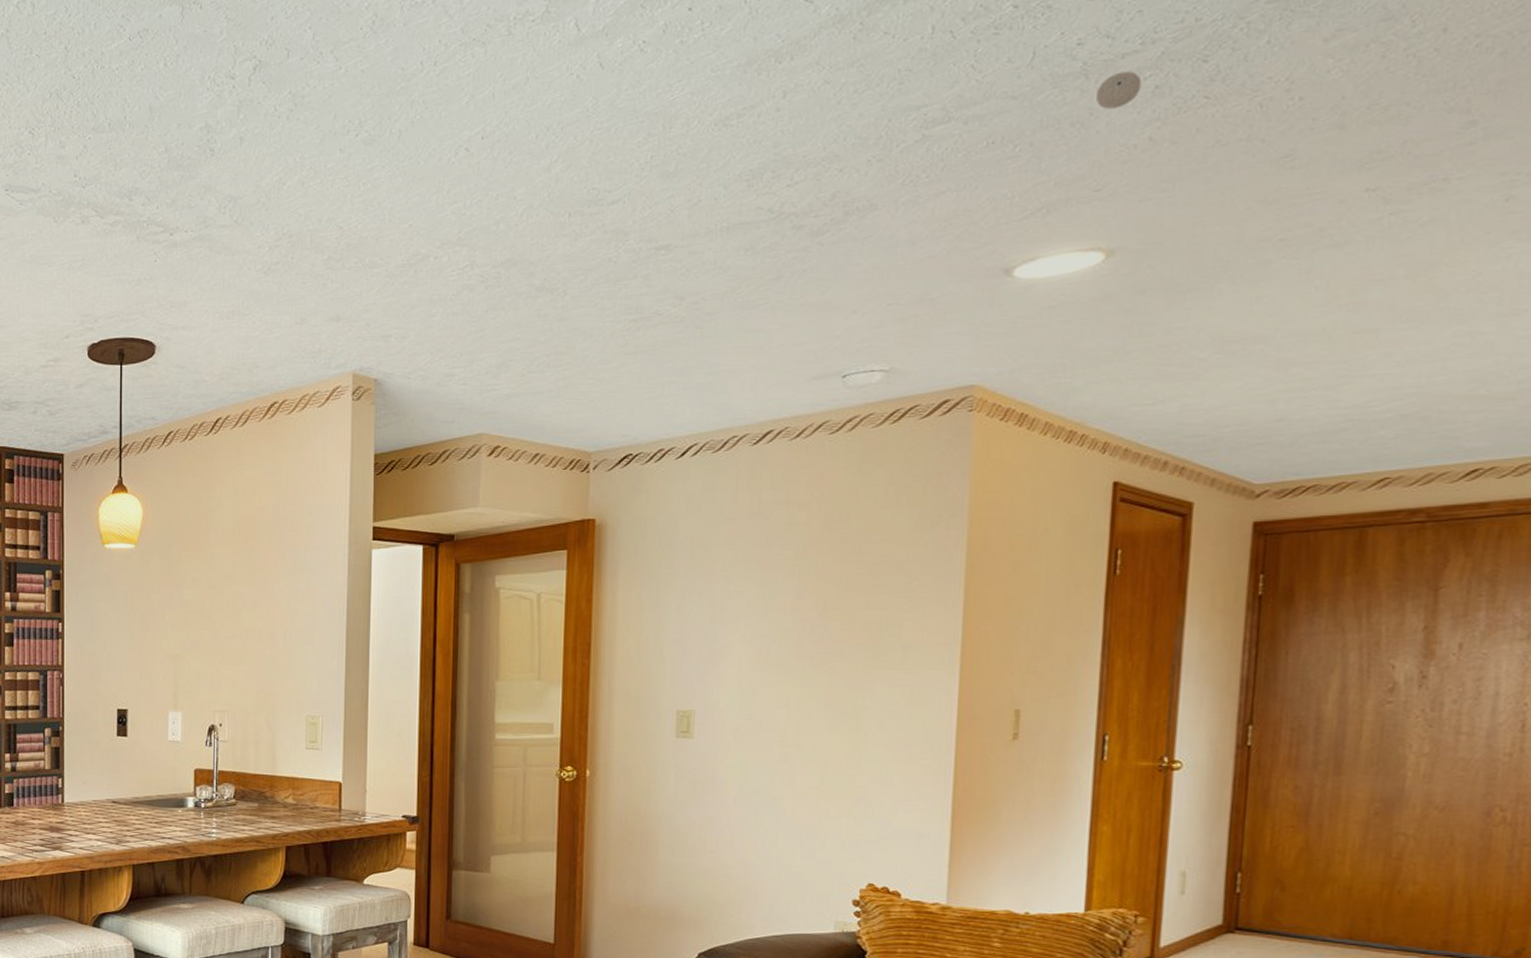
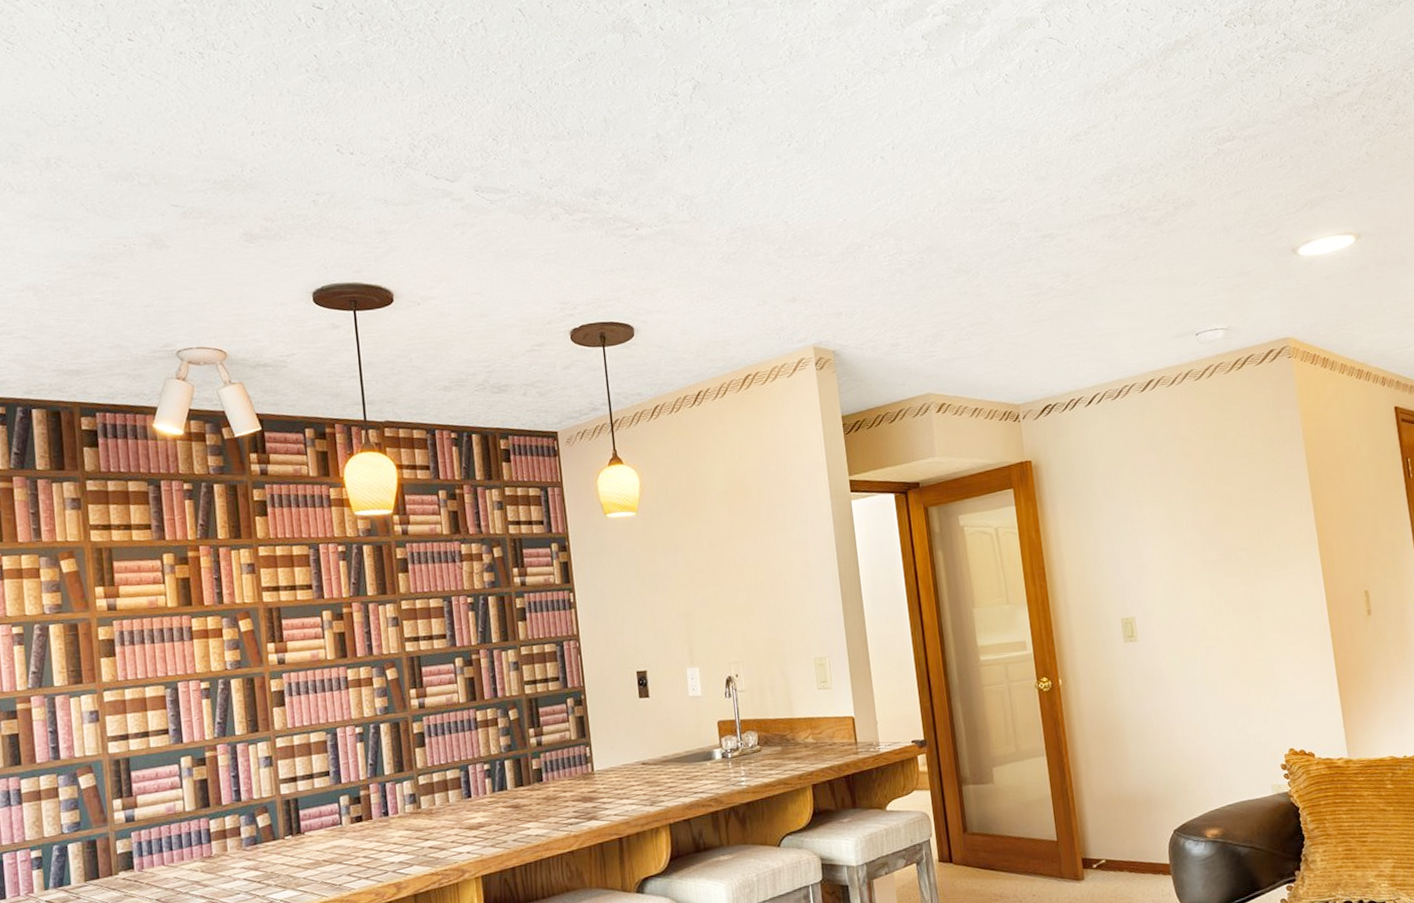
eyeball: present [1095,71,1142,110] -> none [1326,105,1354,132]

